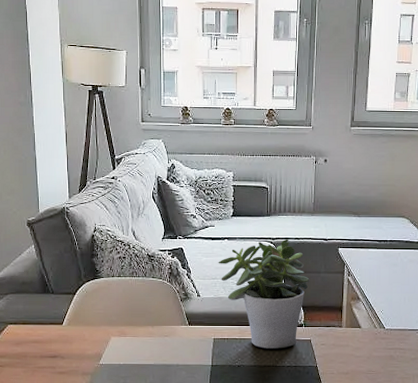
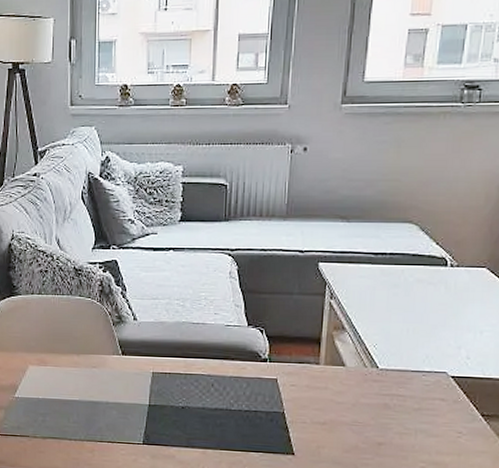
potted plant: present [218,239,310,350] -> none [160,250,278,389]

